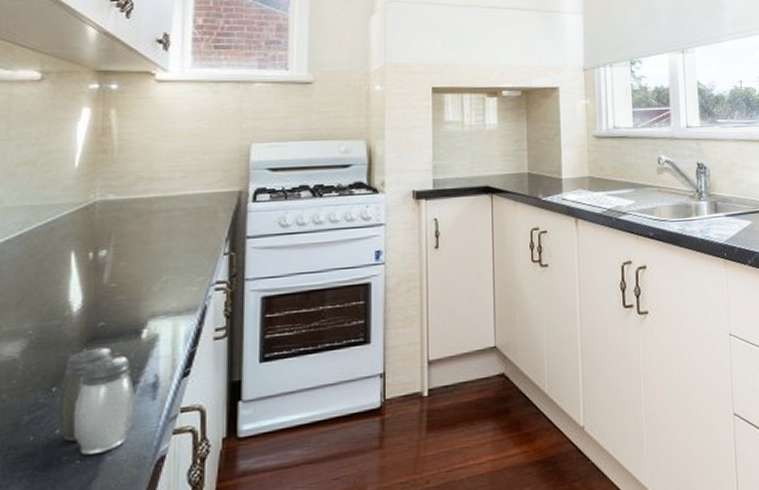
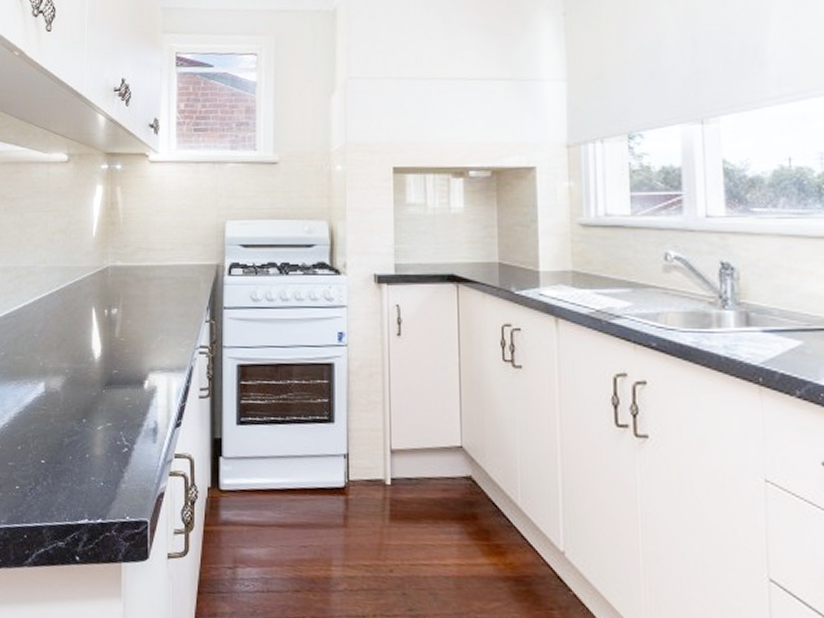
salt and pepper shaker: present [57,347,136,455] -> none [87,391,141,480]

